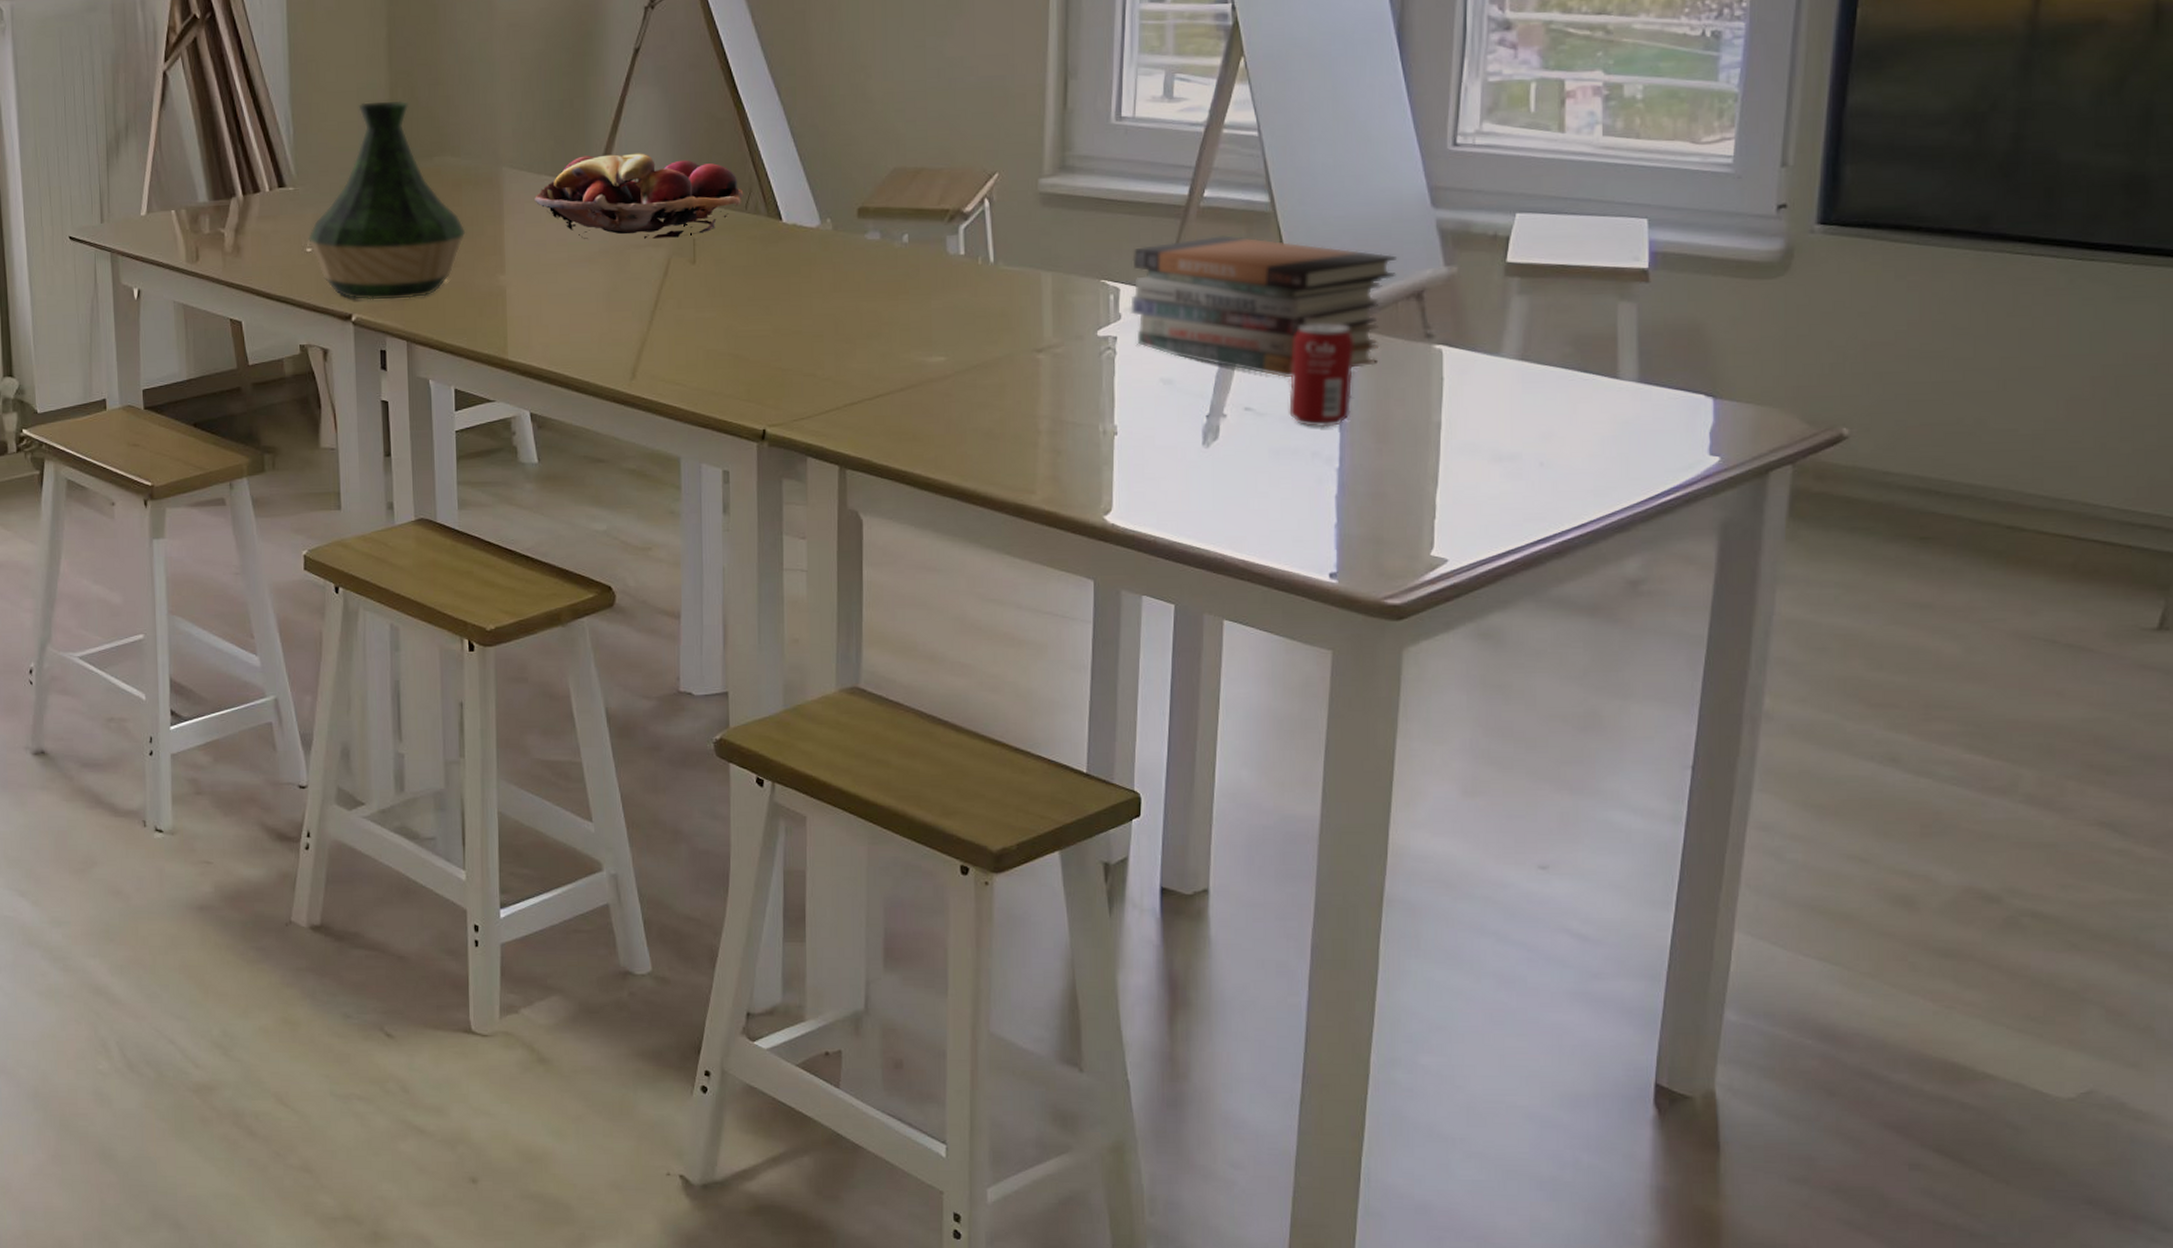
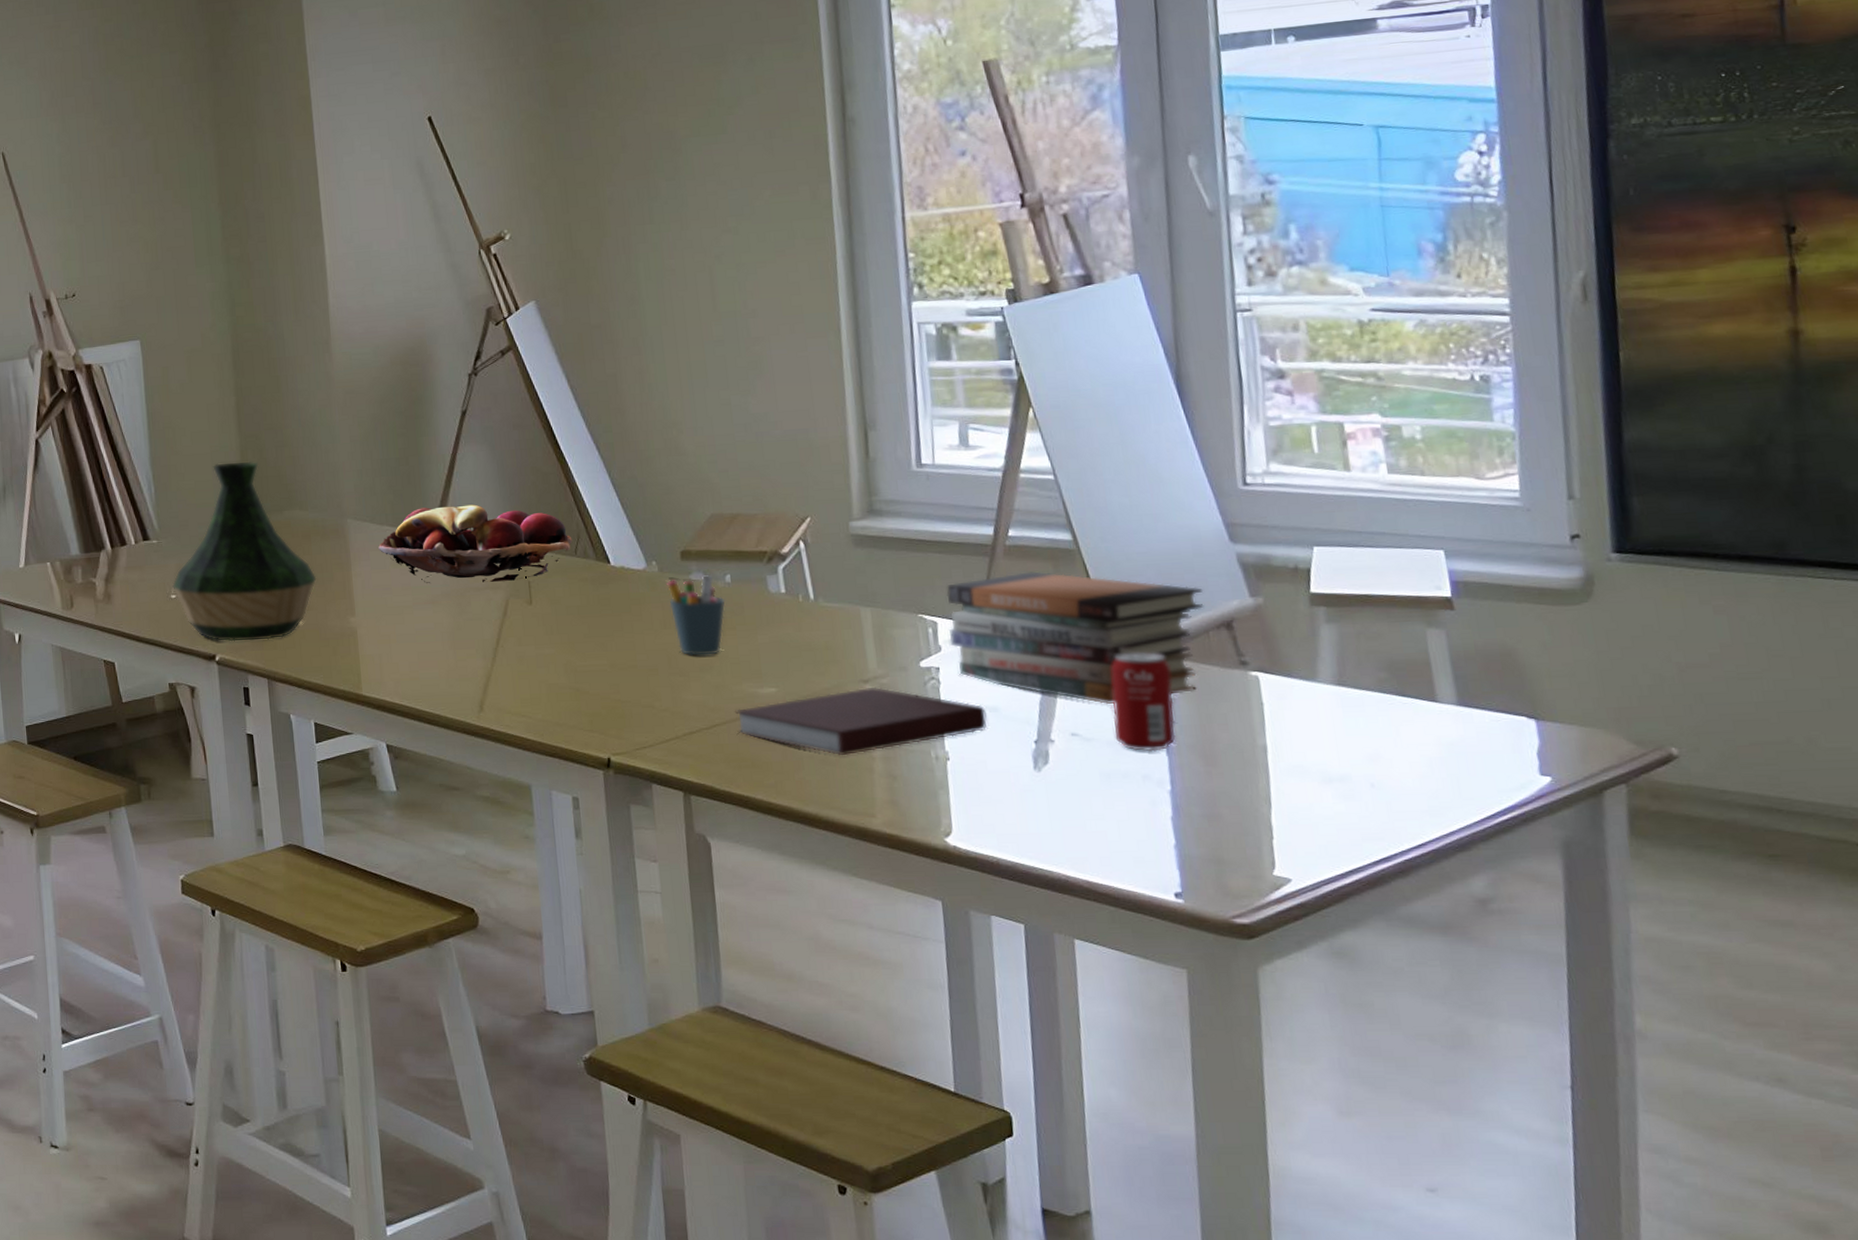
pen holder: none [840,233,900,322] -> present [667,574,725,656]
notebook: none [899,356,1160,430] -> present [734,686,988,756]

